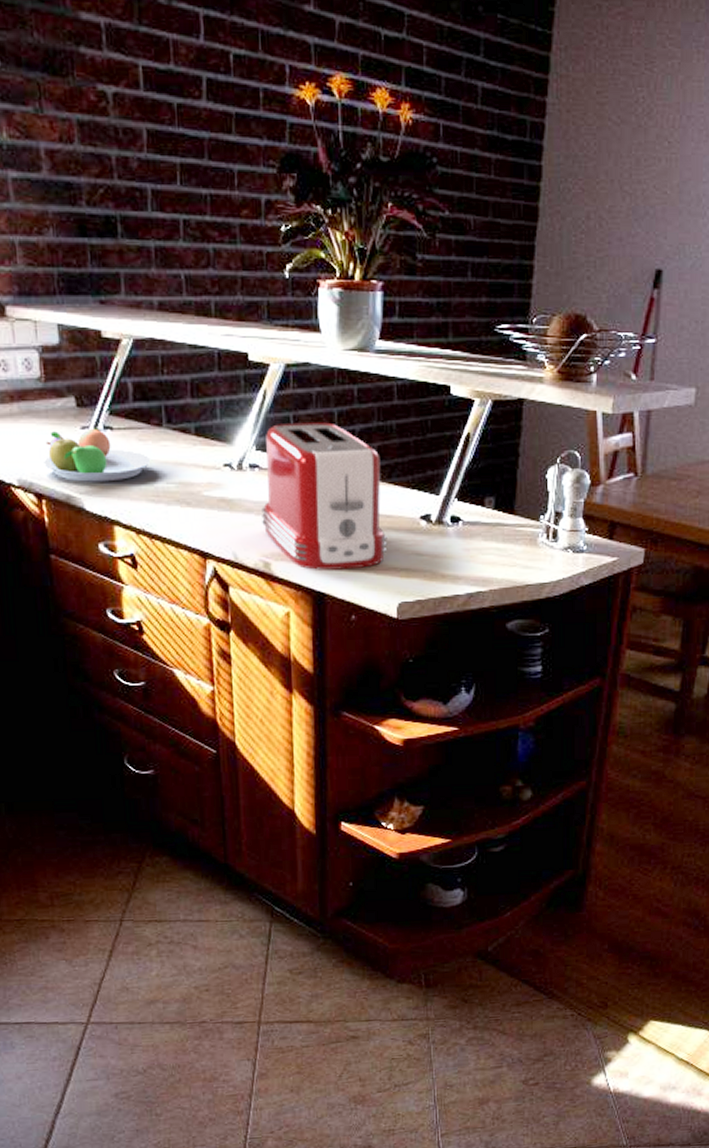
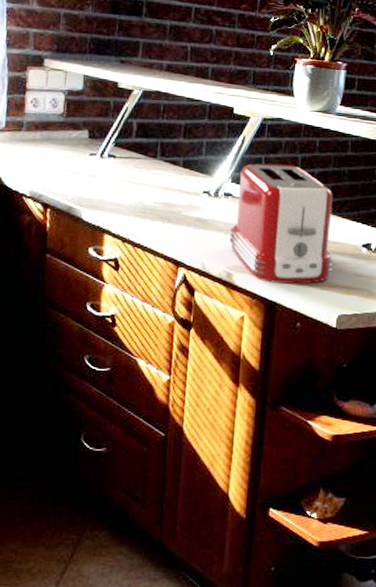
fruit bowl: present [44,428,151,482] -> none [54,155,144,199]

